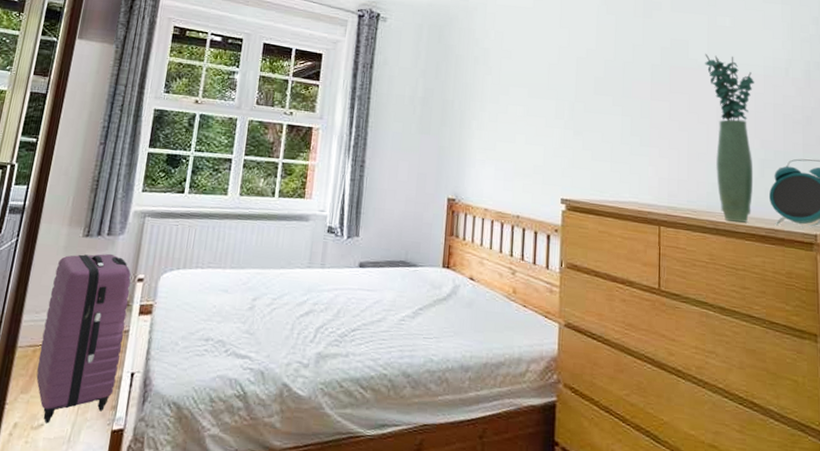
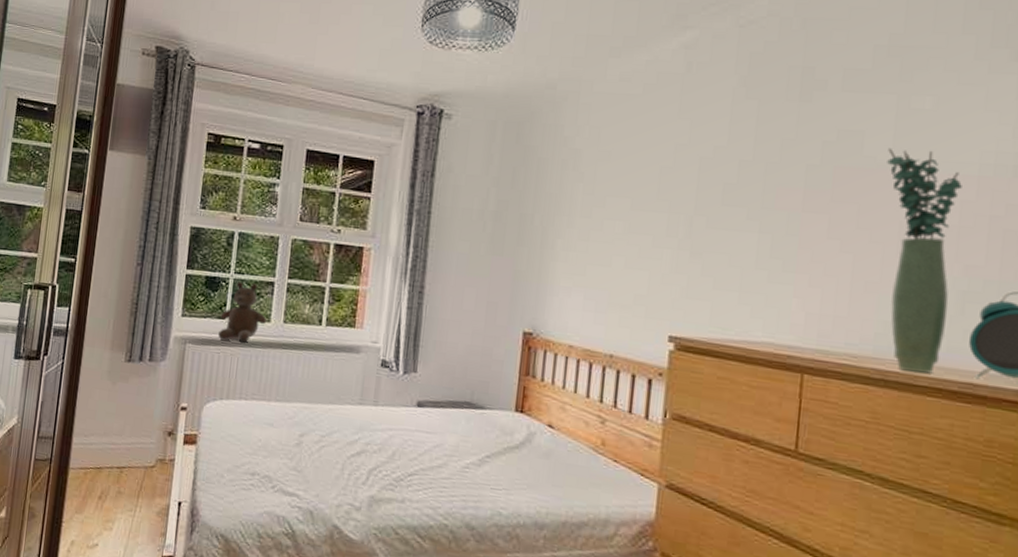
suitcase: present [36,253,131,424] -> none [89,379,175,544]
teddy bear: none [177,159,224,215] -> present [218,282,267,343]

